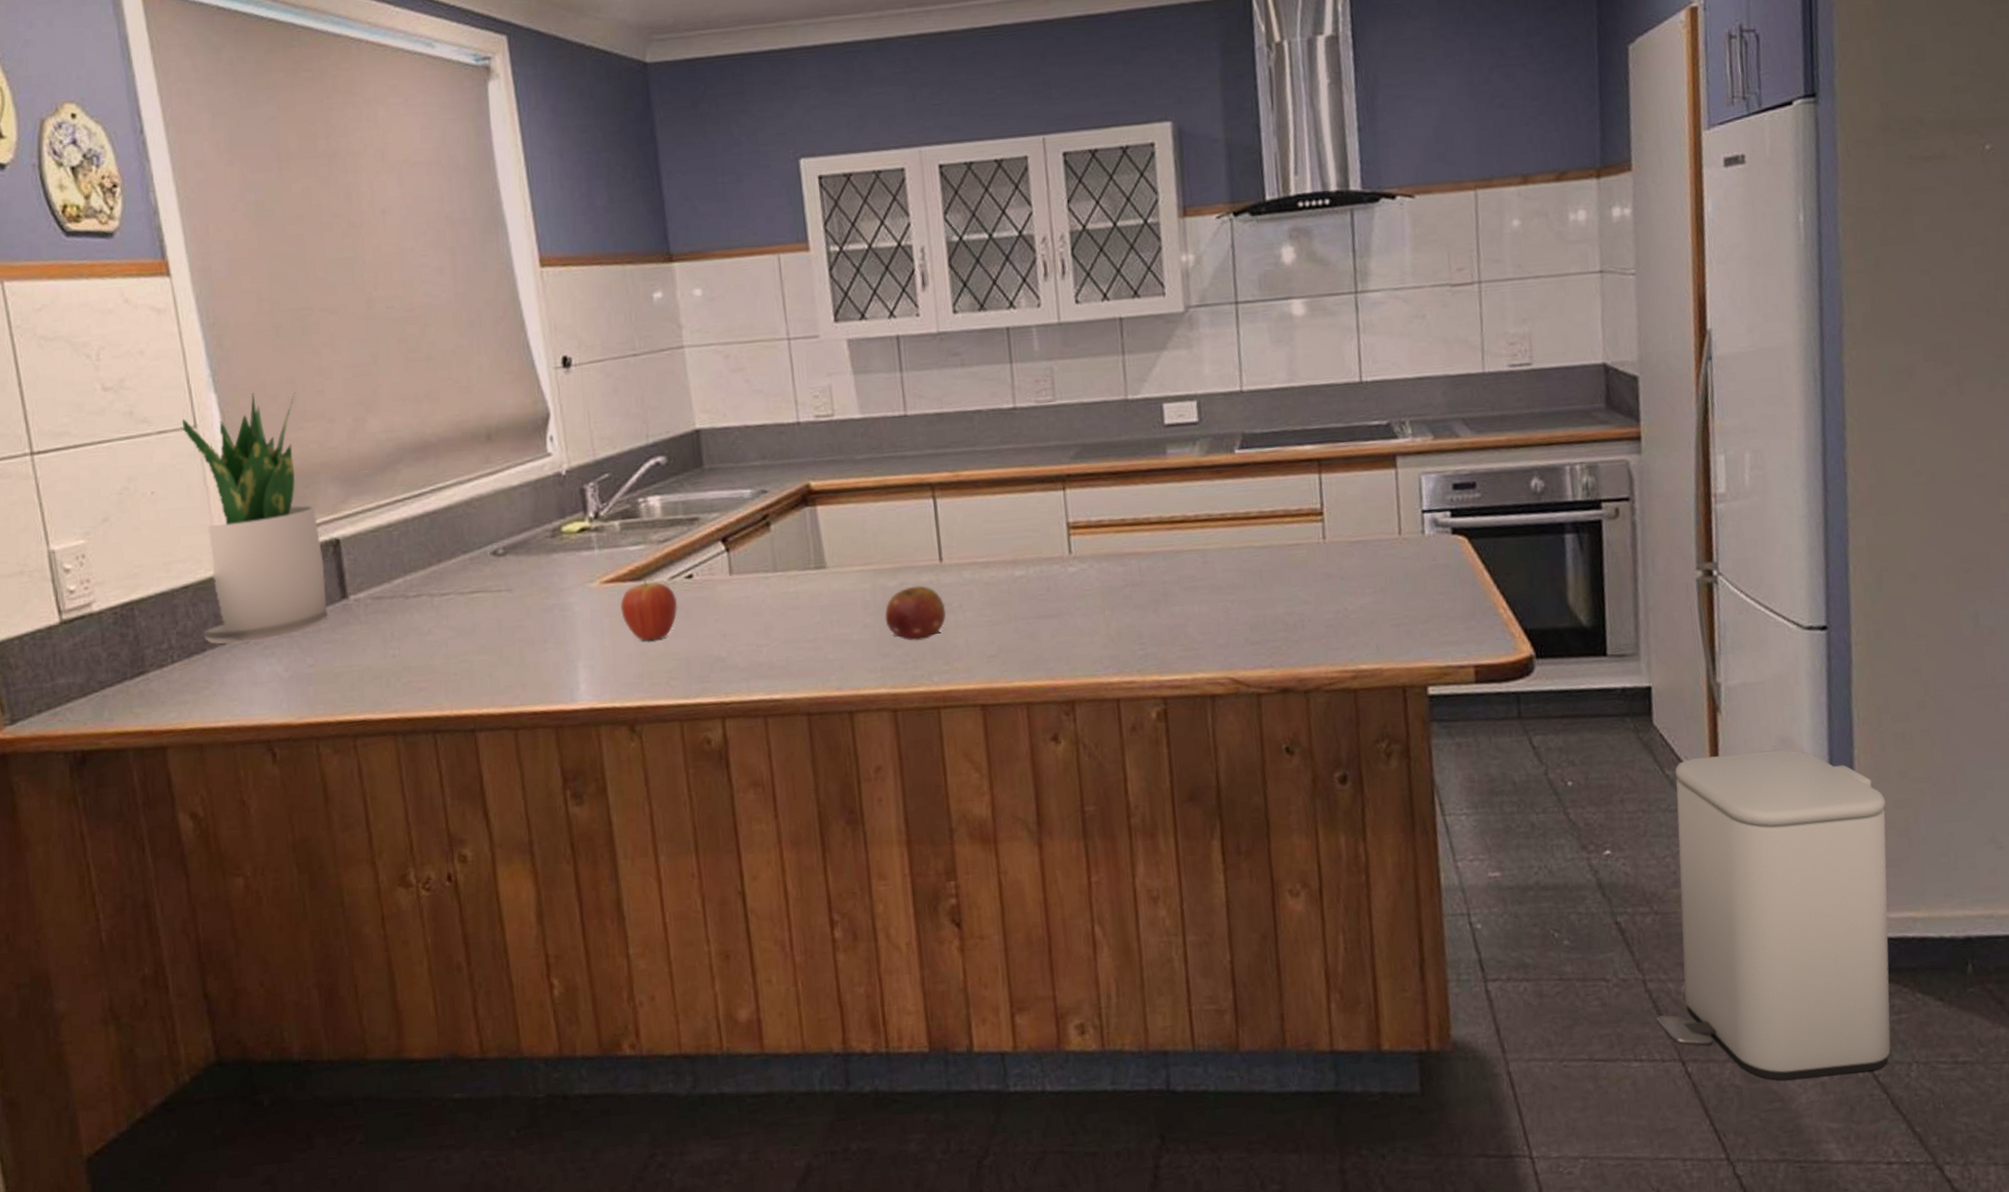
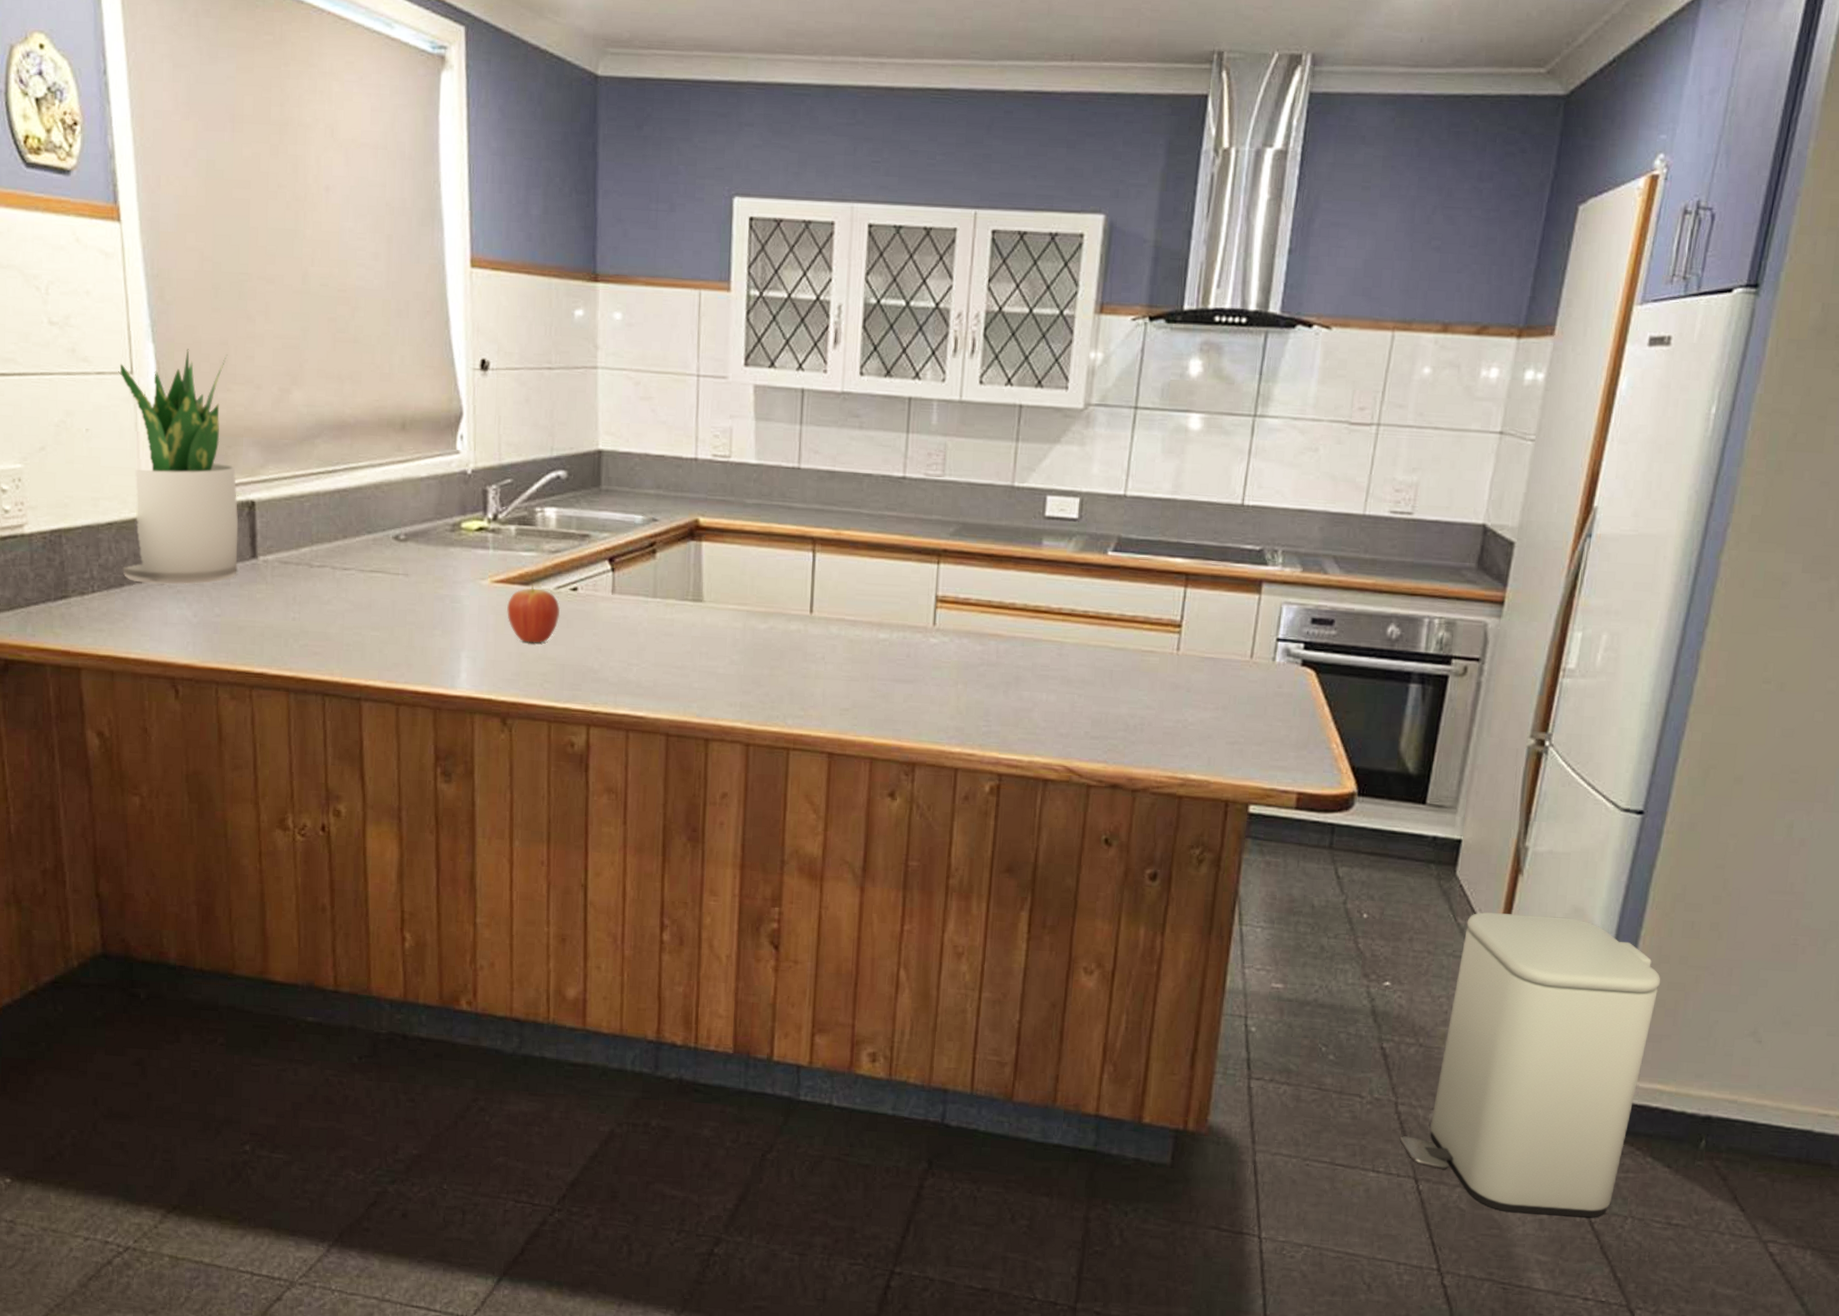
fruit: present [884,585,946,642] -> none [751,632,809,685]

